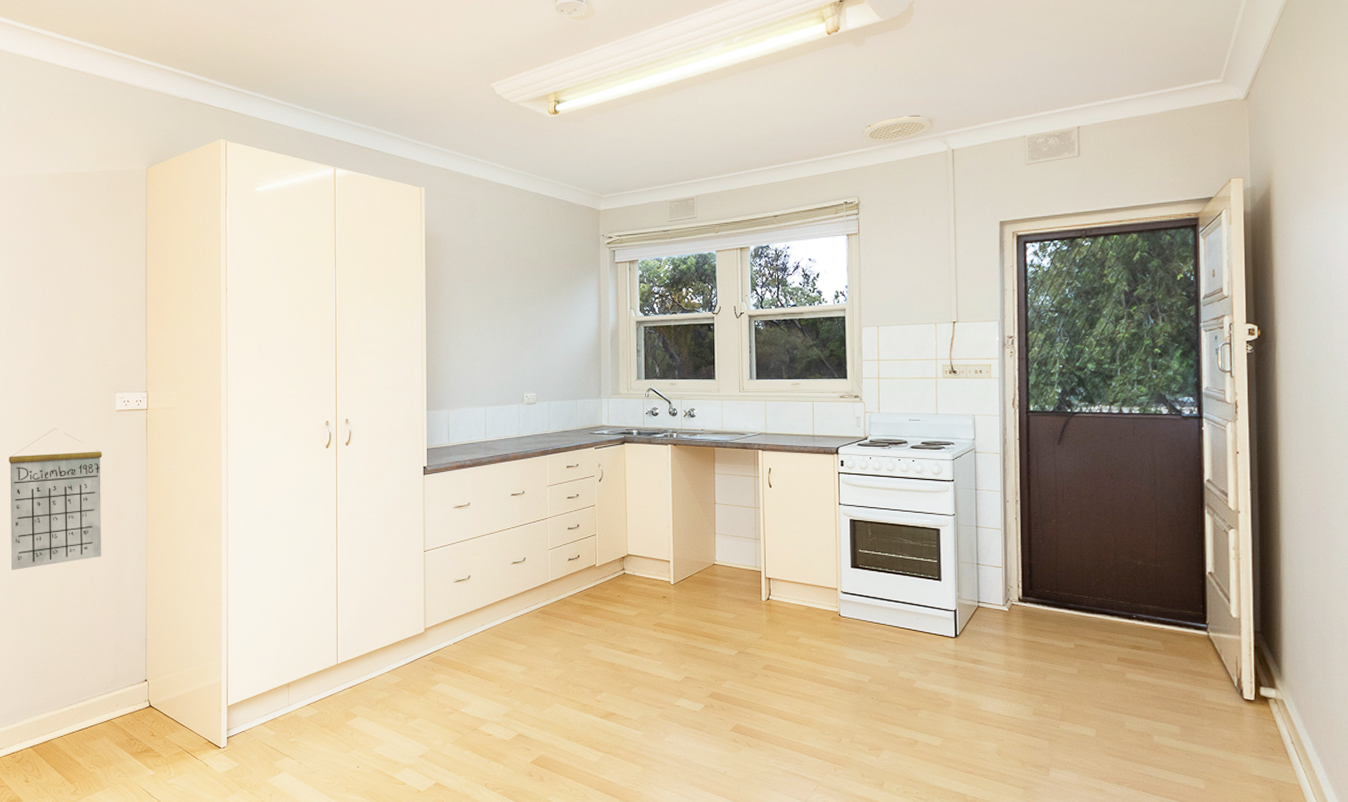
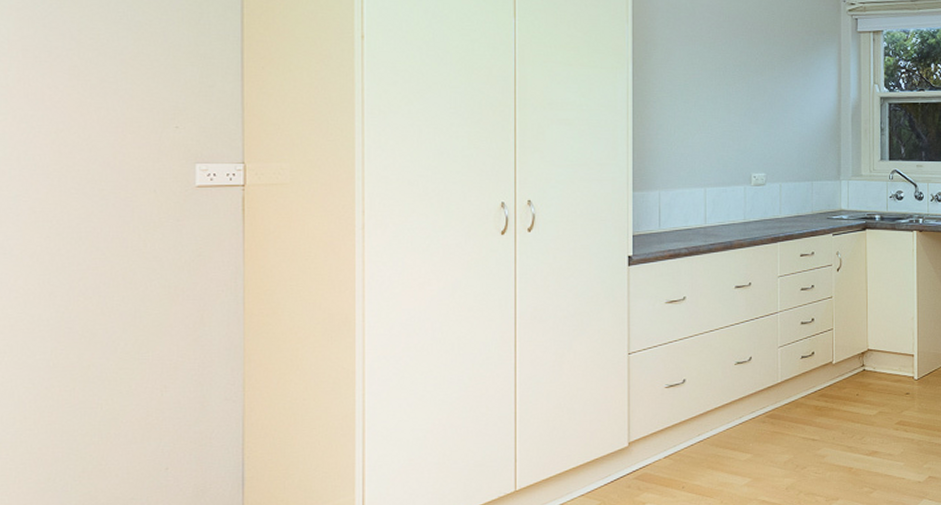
calendar: present [9,428,102,571] -> none [21,209,174,400]

